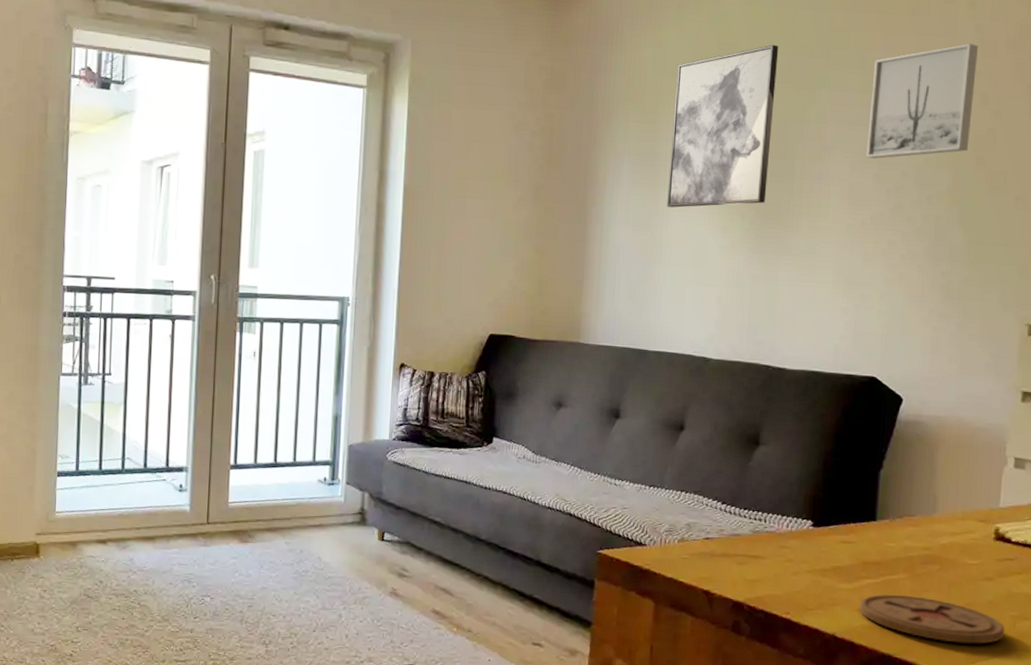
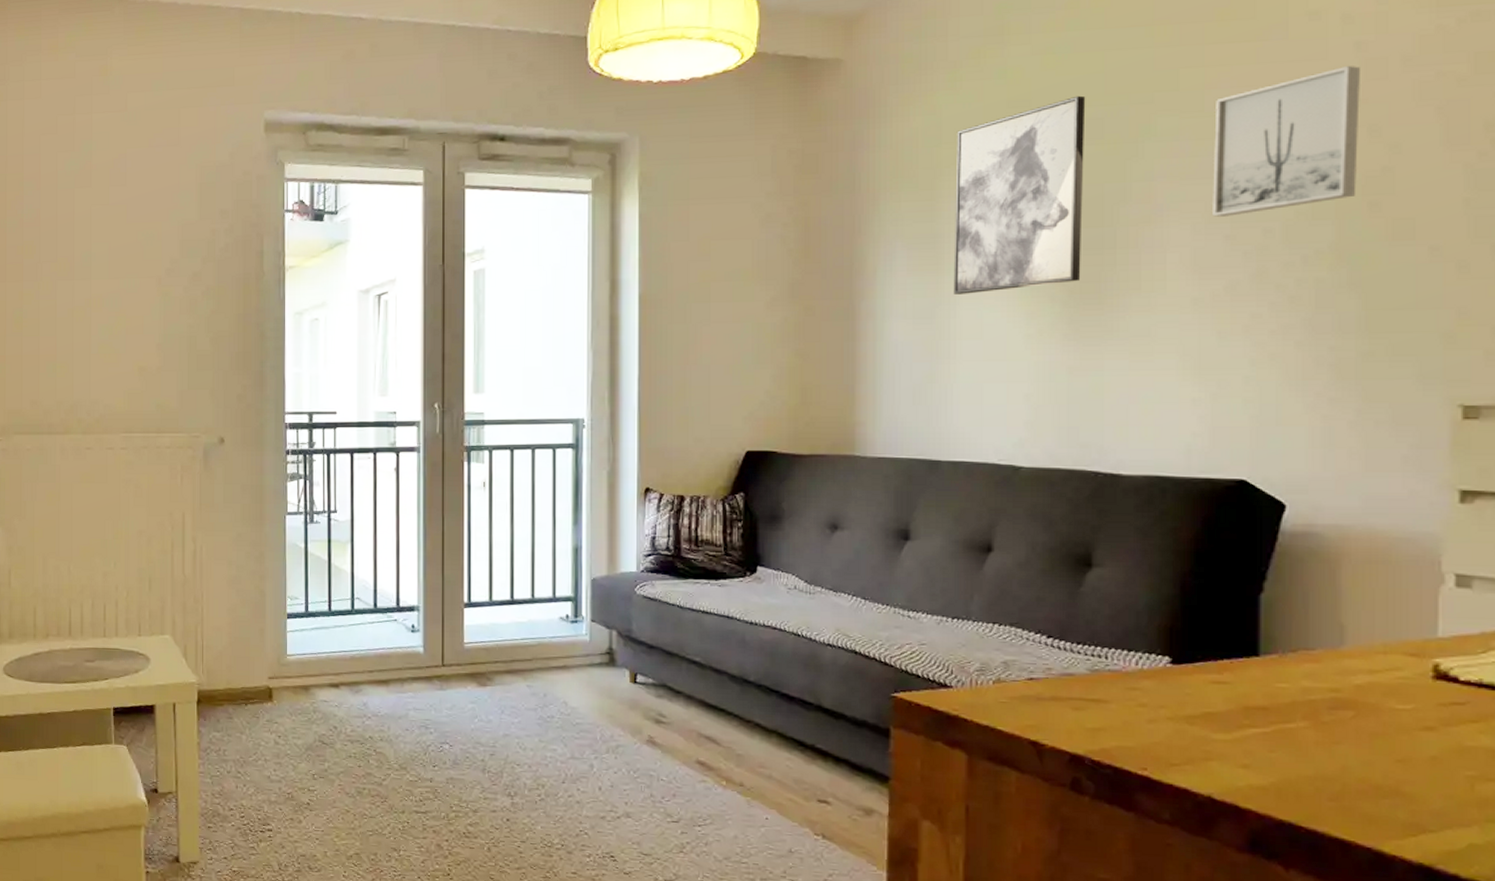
coaster: present [860,594,1005,644] -> none [1245,747,1459,812]

